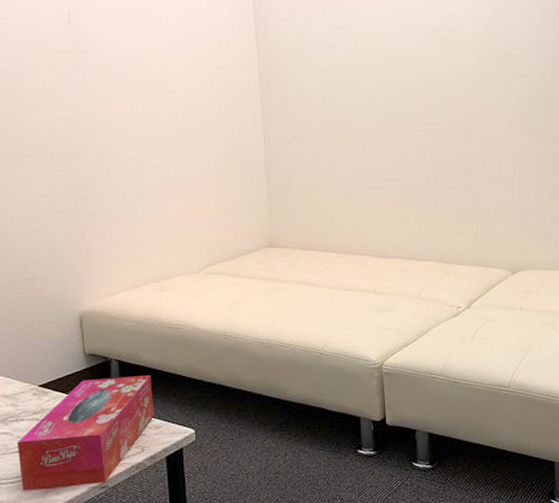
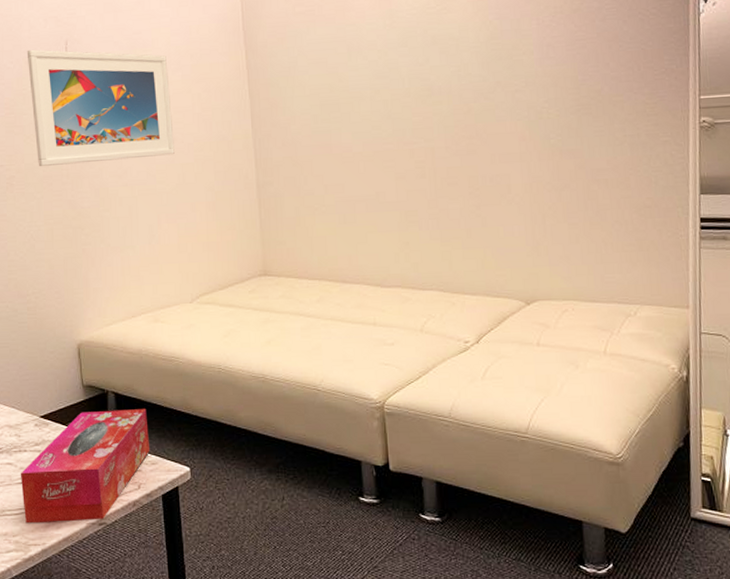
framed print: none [26,18,183,138] -> present [26,49,175,167]

